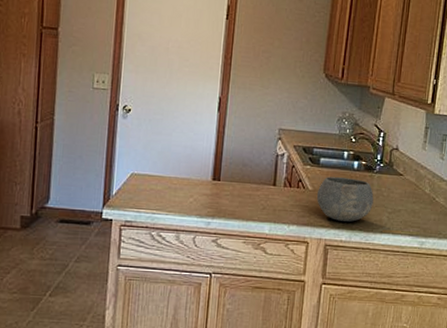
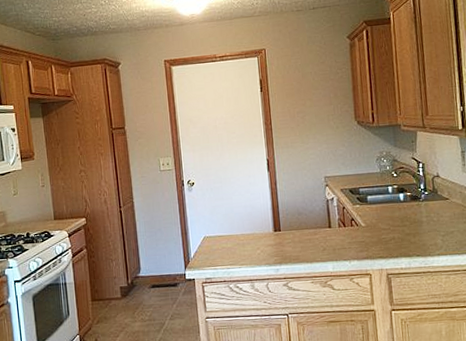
bowl: present [316,177,374,222] -> none [370,209,426,251]

